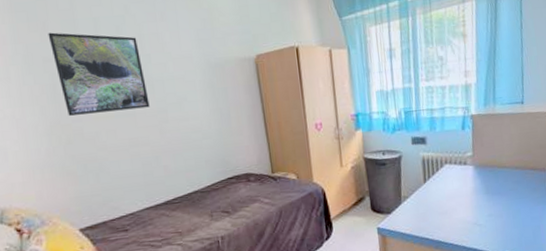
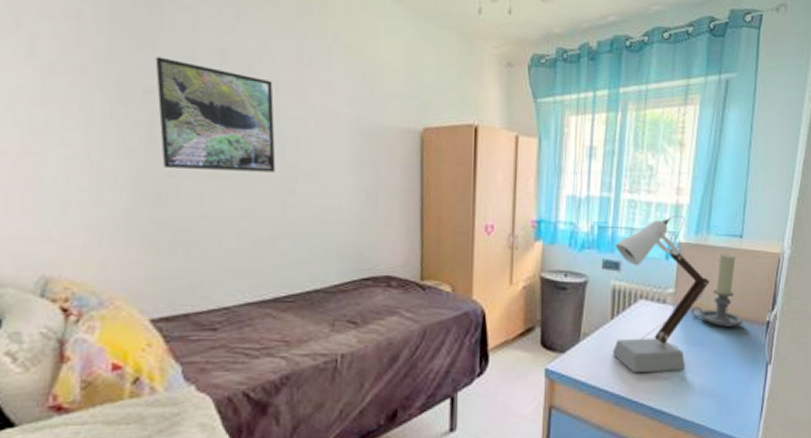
desk lamp: none [419,93,501,222] -> present [612,215,711,374]
candle holder: none [487,118,532,177] -> present [690,254,743,327]

